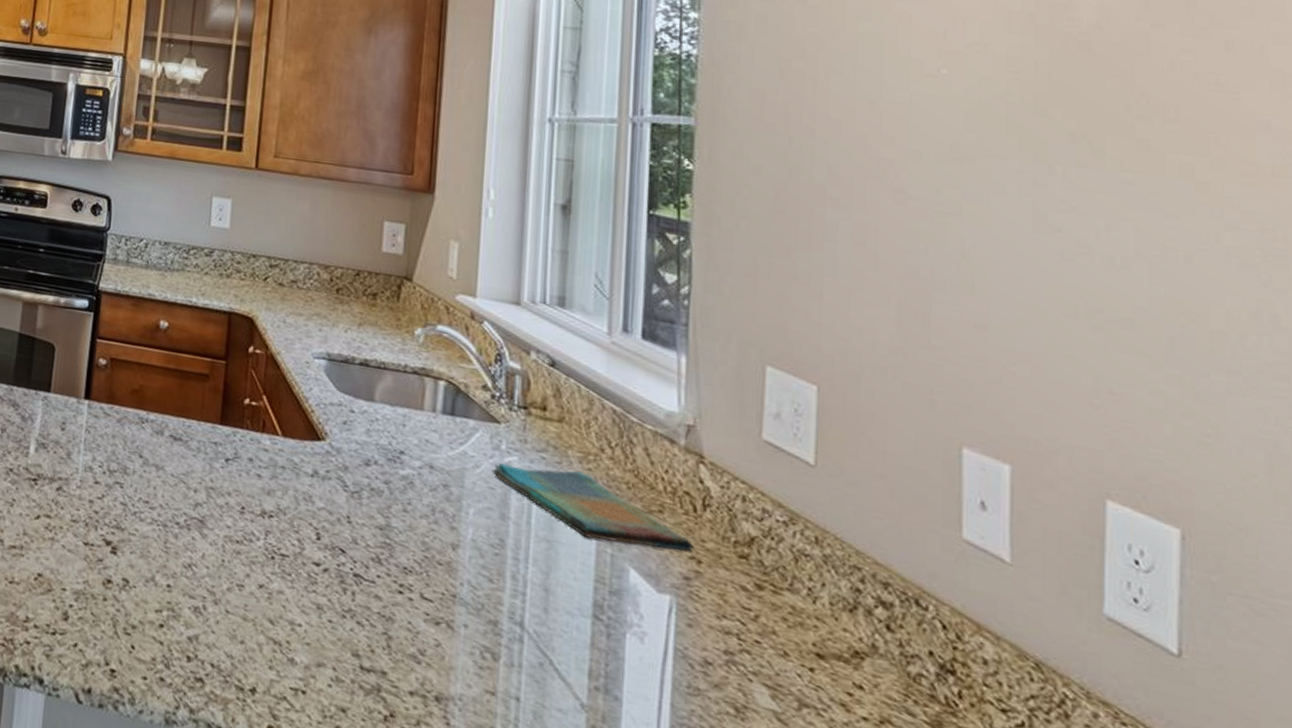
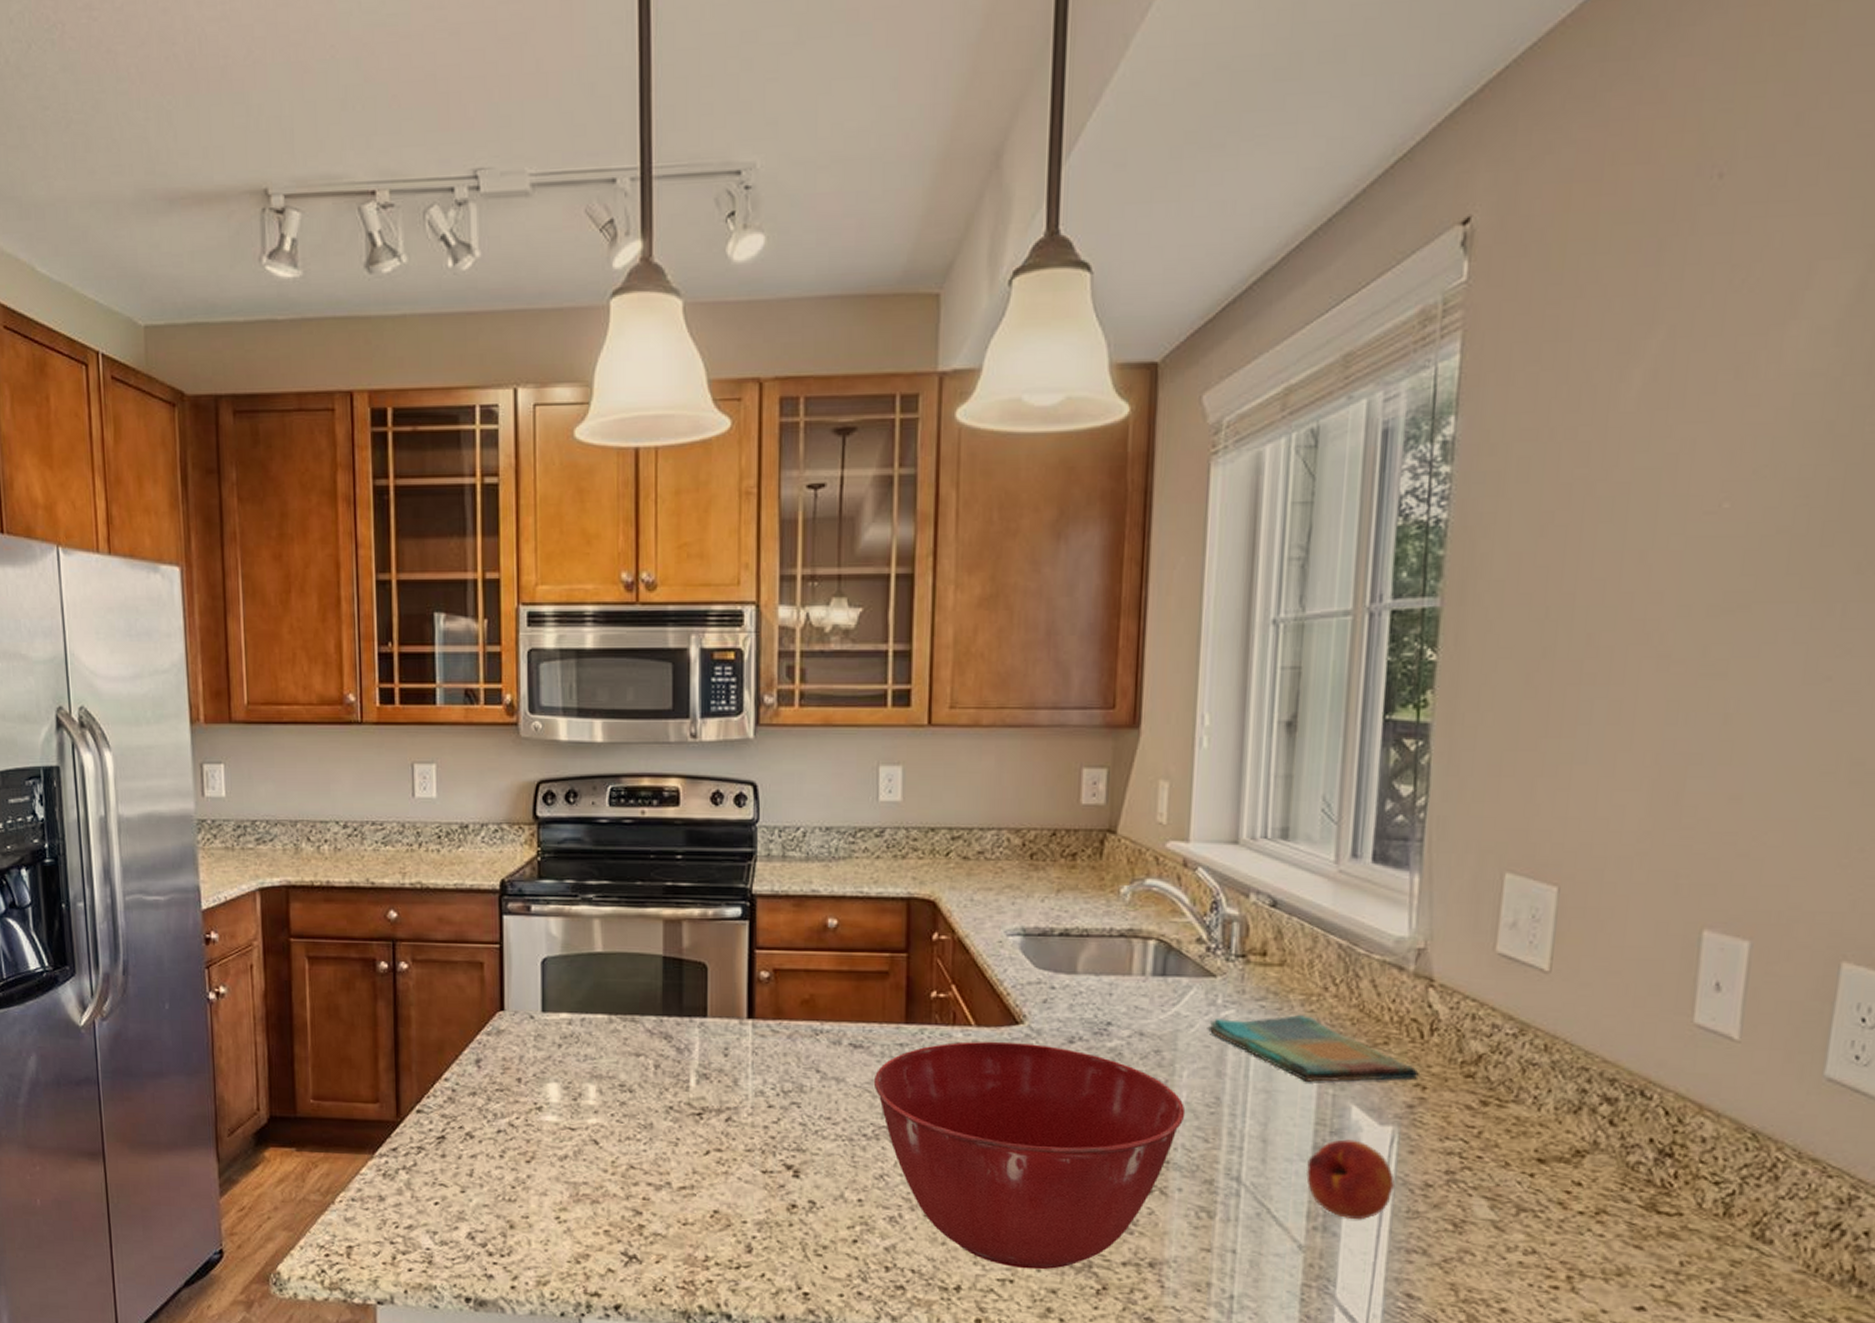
mixing bowl: none [188,448,472,687] -> present [873,1041,1186,1270]
fruit: none [587,600,674,688] -> present [1306,1139,1395,1220]

